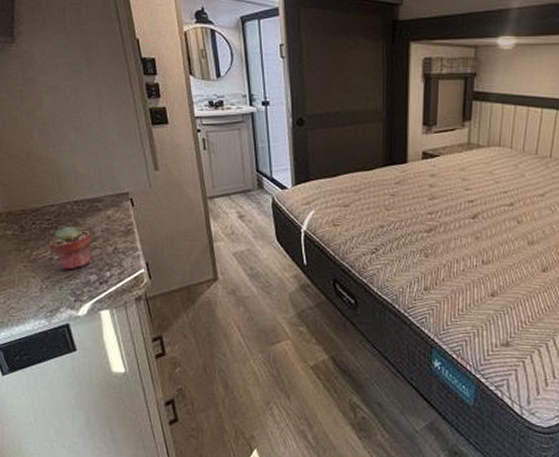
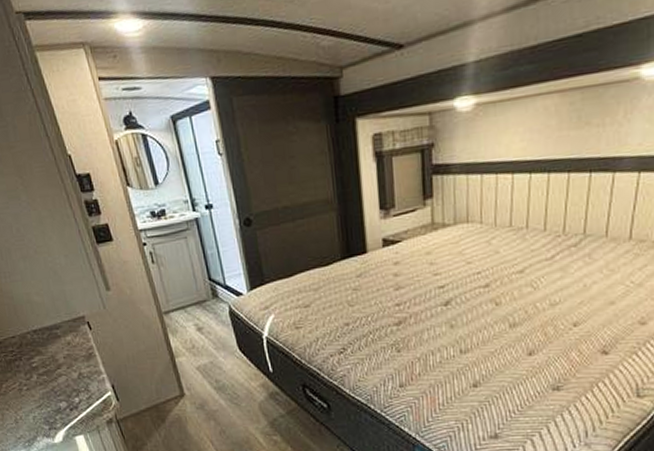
potted succulent: present [48,226,92,271] -> none [15,356,59,400]

